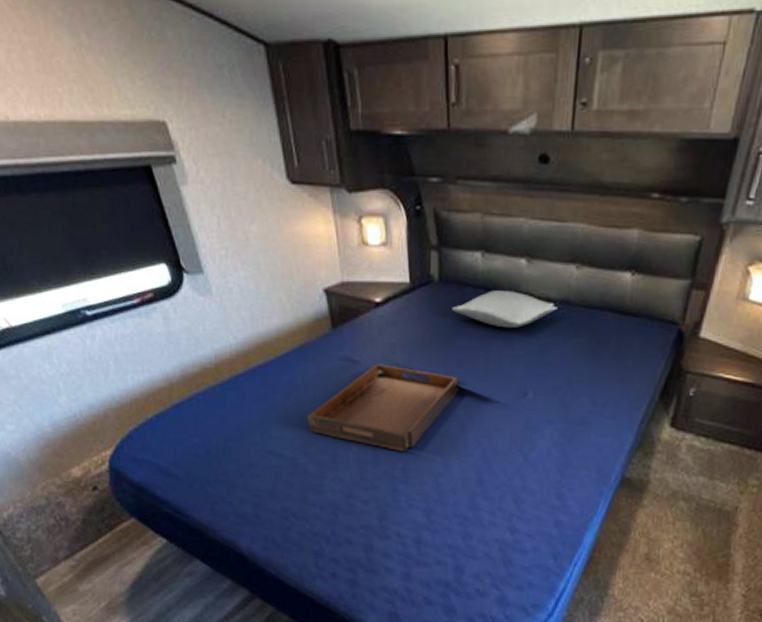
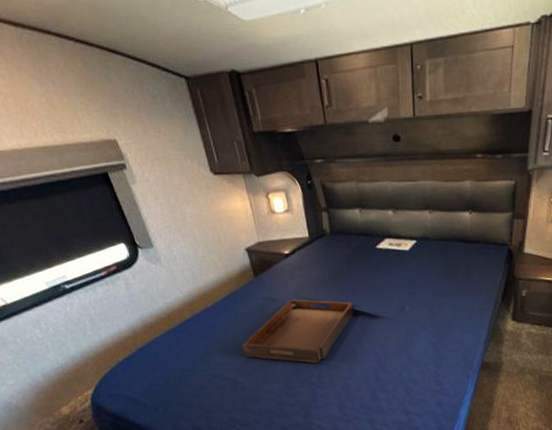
pillow: present [452,290,558,329] -> none [342,234,419,262]

